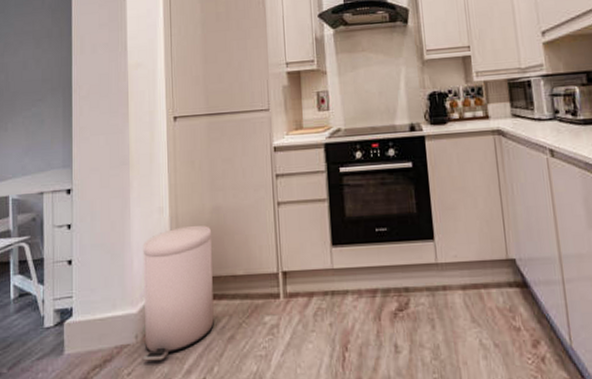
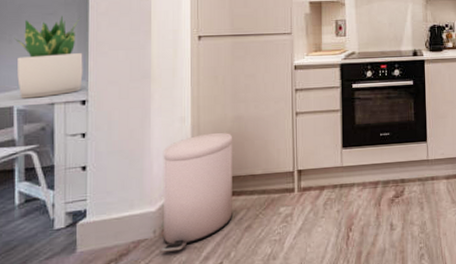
planter: none [9,101,68,188] -> present [14,15,83,99]

